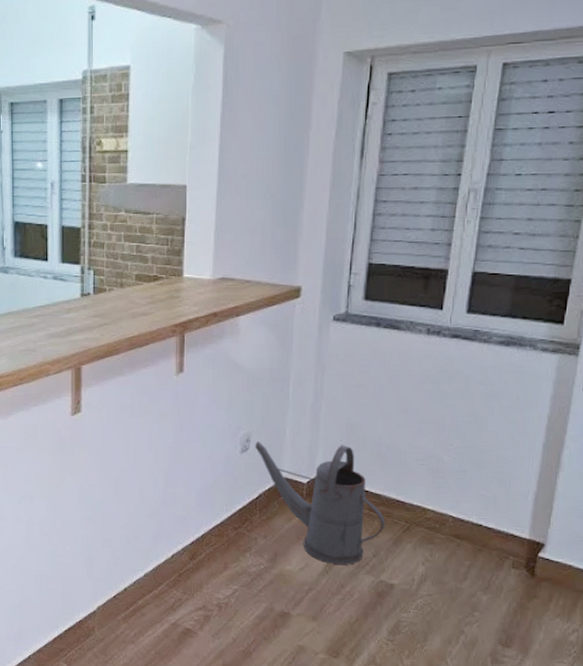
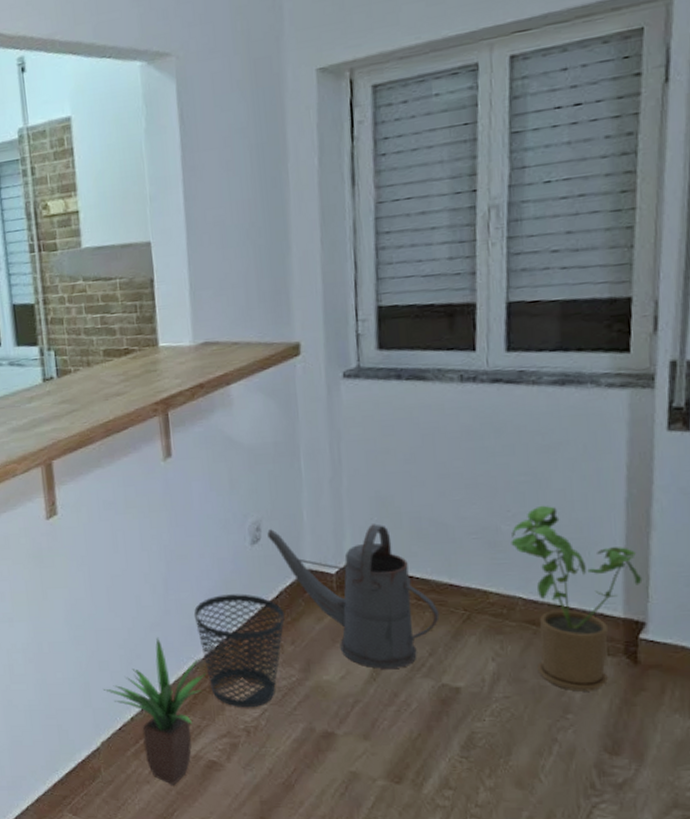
potted plant: none [104,523,191,646] -> present [104,637,207,785]
wastebasket: none [186,492,261,588] -> present [193,594,285,708]
house plant: none [449,442,548,595] -> present [511,505,643,692]

